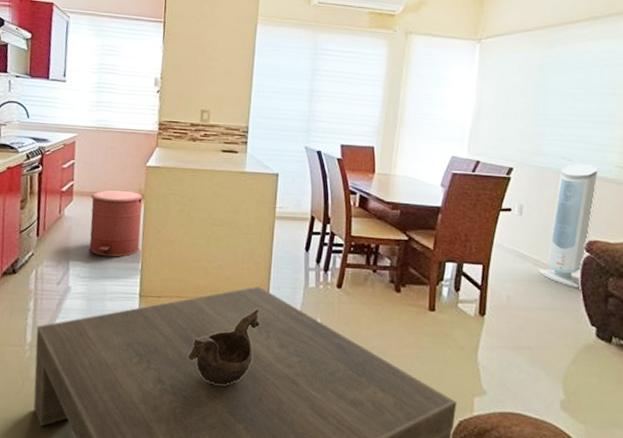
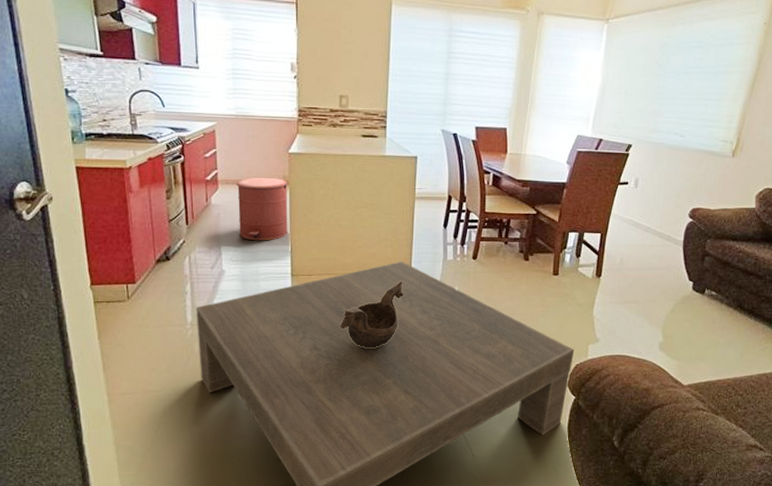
air purifier: present [538,164,598,289] -> none [648,139,706,250]

